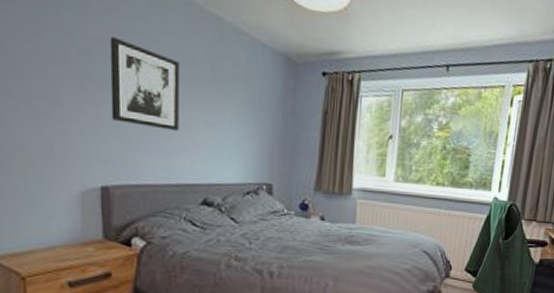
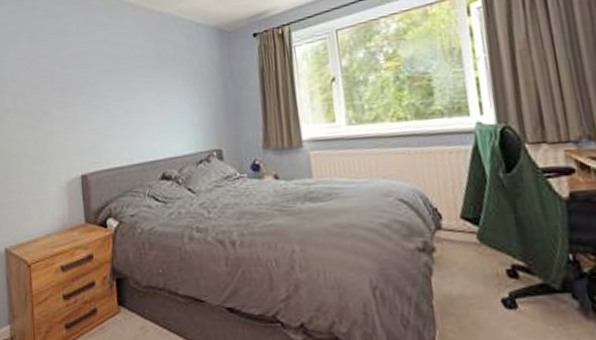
wall art: present [109,37,179,131] -> none [81,49,137,117]

